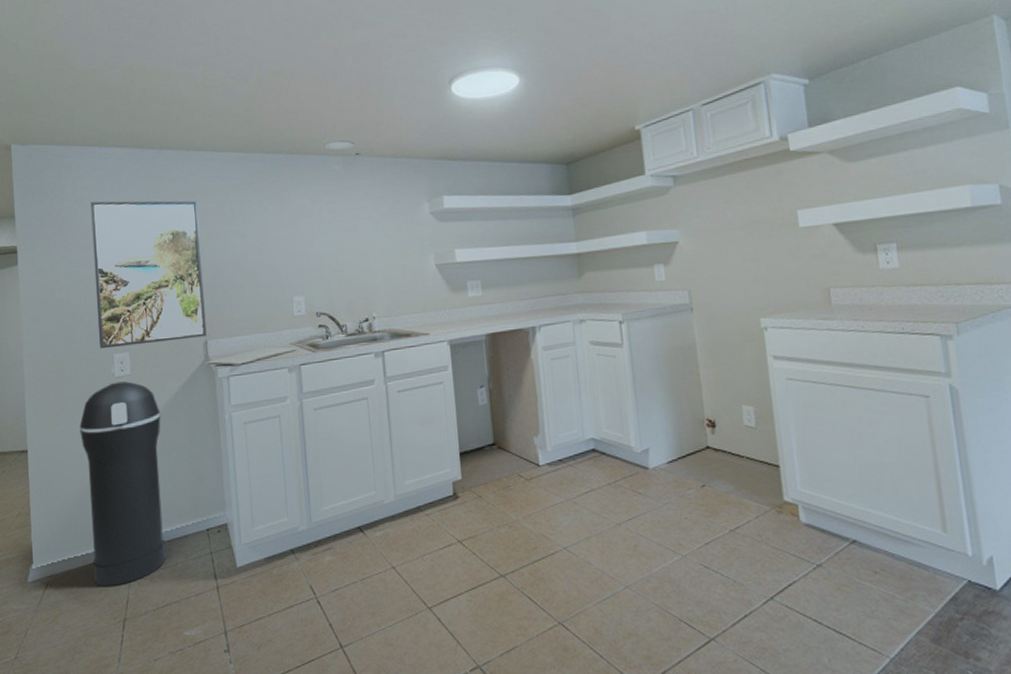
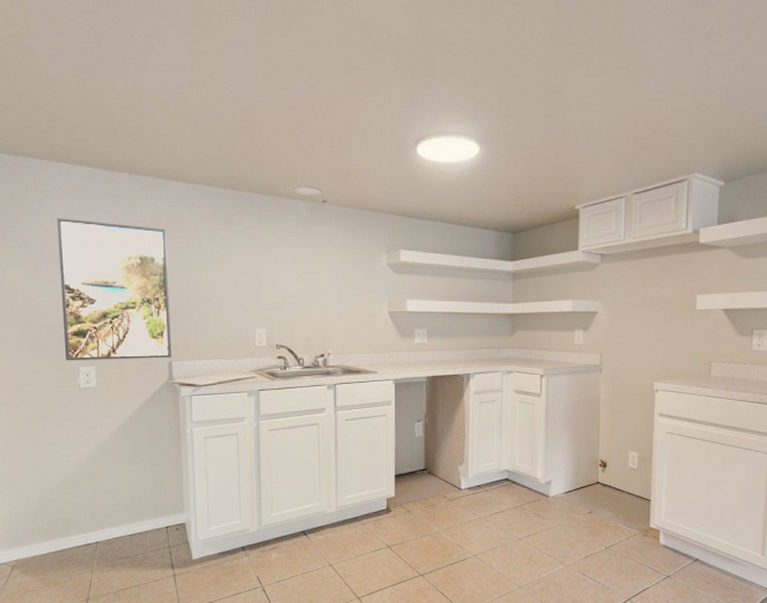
trash can: present [79,381,166,586] -> none [45,393,127,571]

